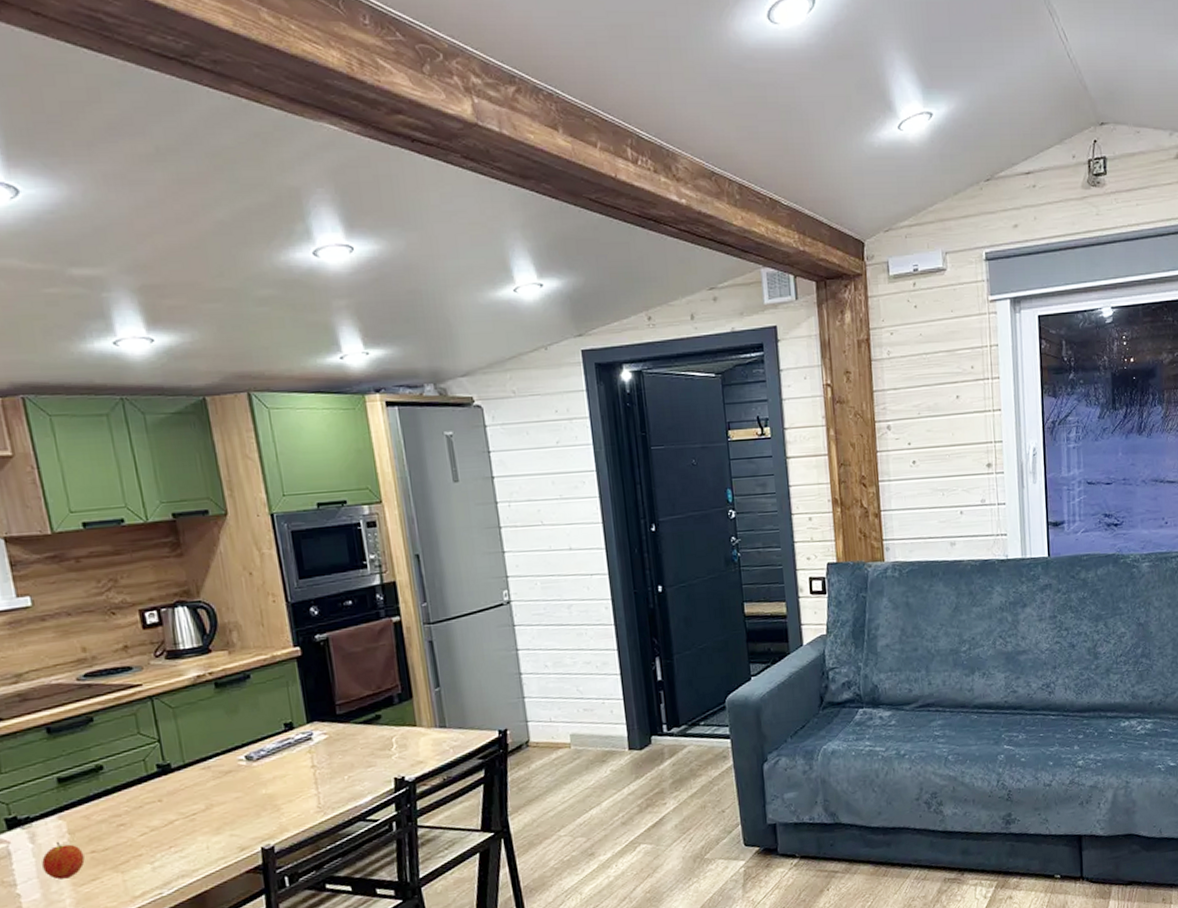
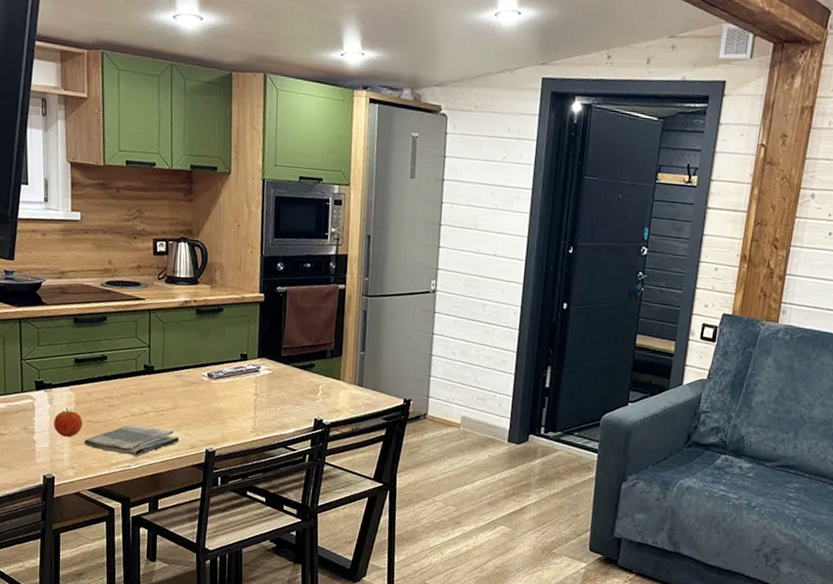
dish towel: none [91,835,224,883] -> present [84,425,180,456]

